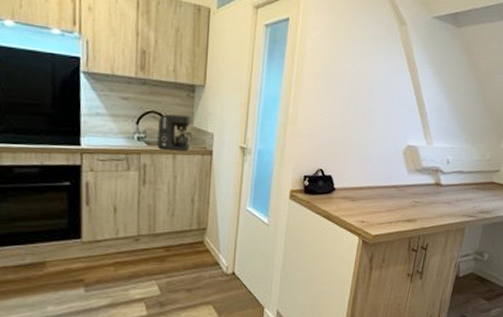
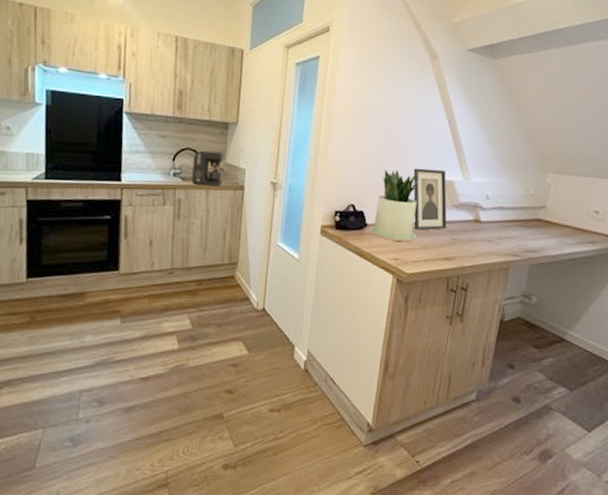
planter: none [337,134,387,206] -> present [369,169,421,243]
picture frame: none [379,133,411,194] -> present [413,168,447,231]

